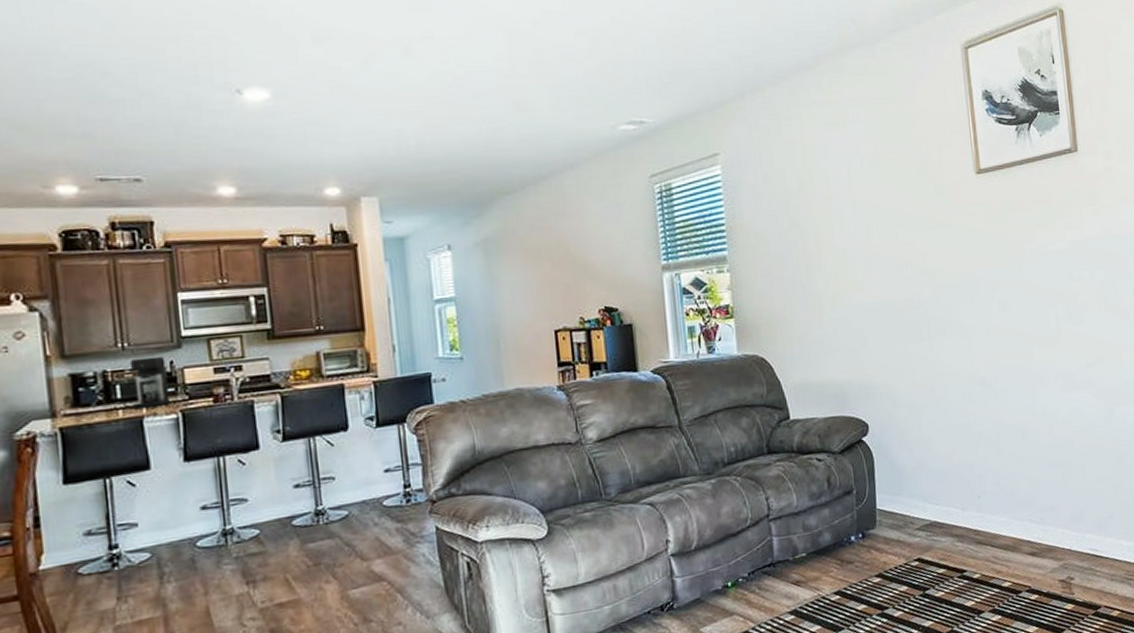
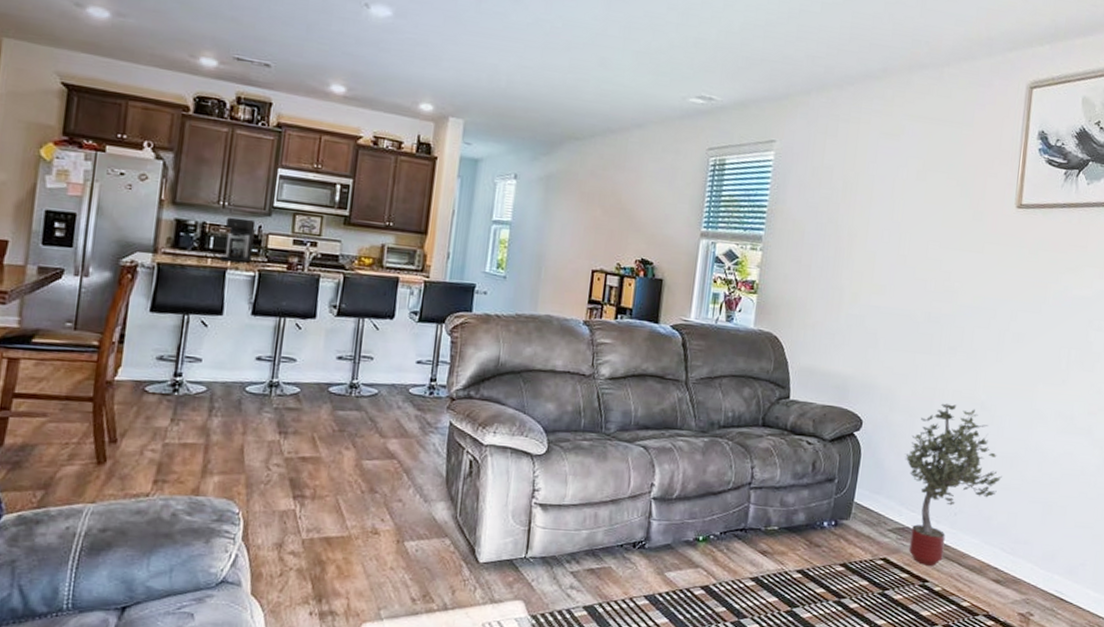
potted tree: none [918,387,1017,556] -> present [905,403,1002,566]

